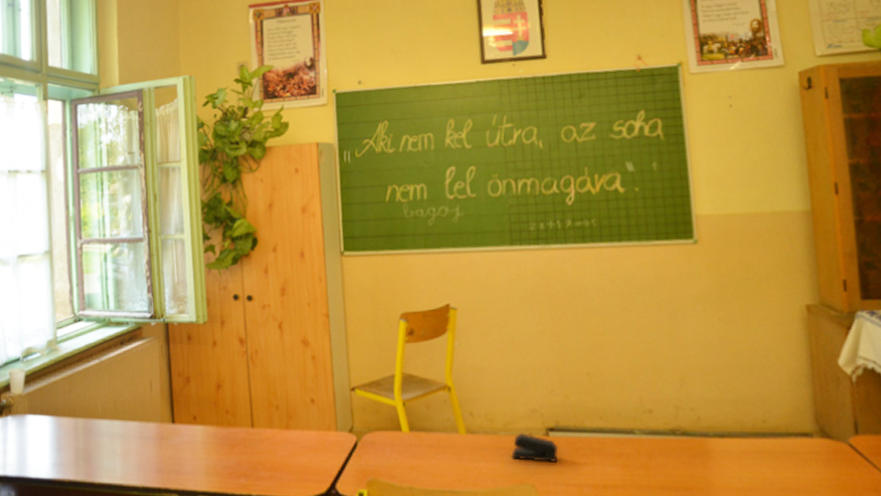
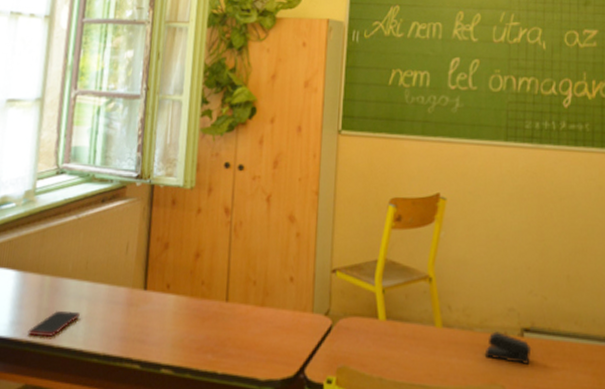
cell phone: none [69,449,115,476] -> present [28,310,80,337]

